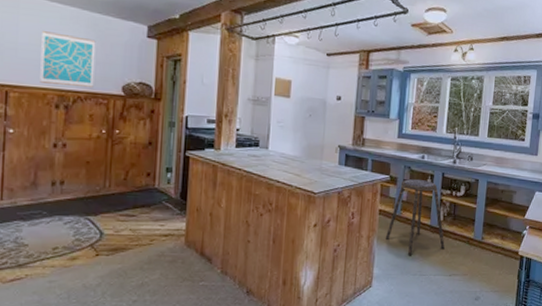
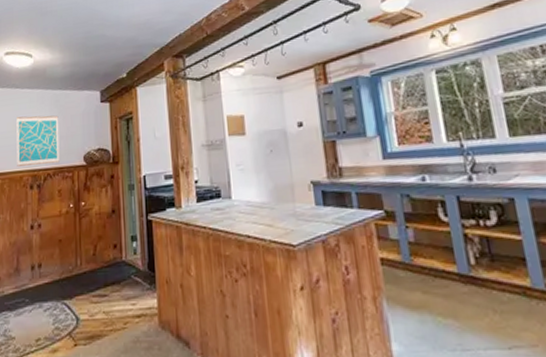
stool: present [386,179,445,255] -> none [397,209,489,320]

